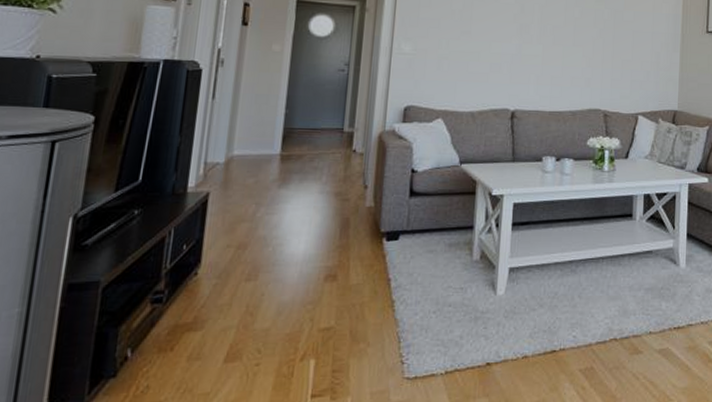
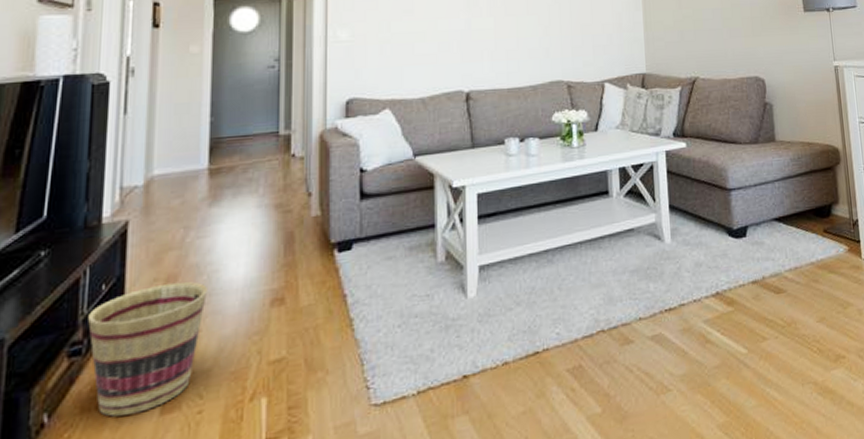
basket: none [169,251,272,359] -> present [88,282,207,417]

